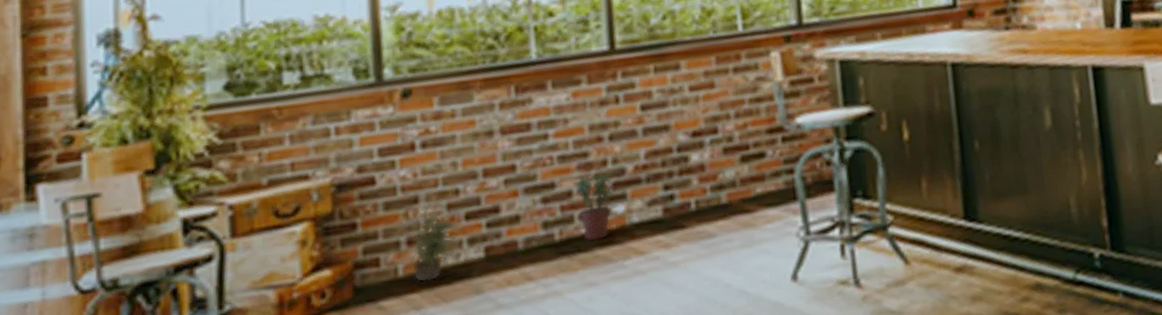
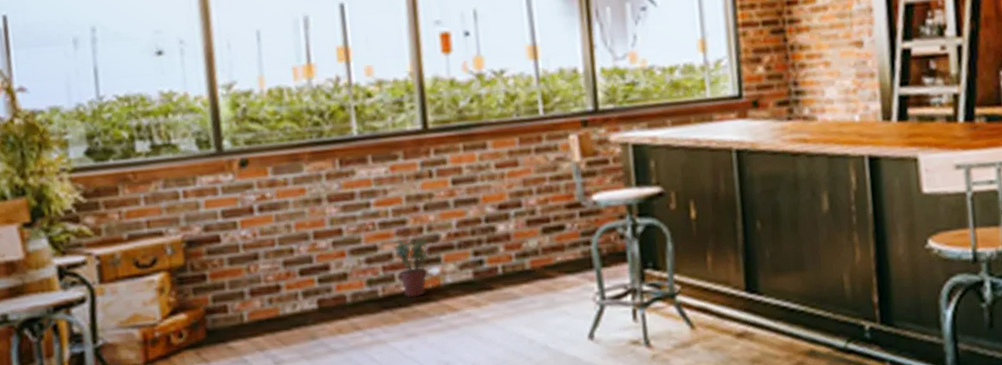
potted plant: present [402,204,462,283] -> none [244,260,298,328]

